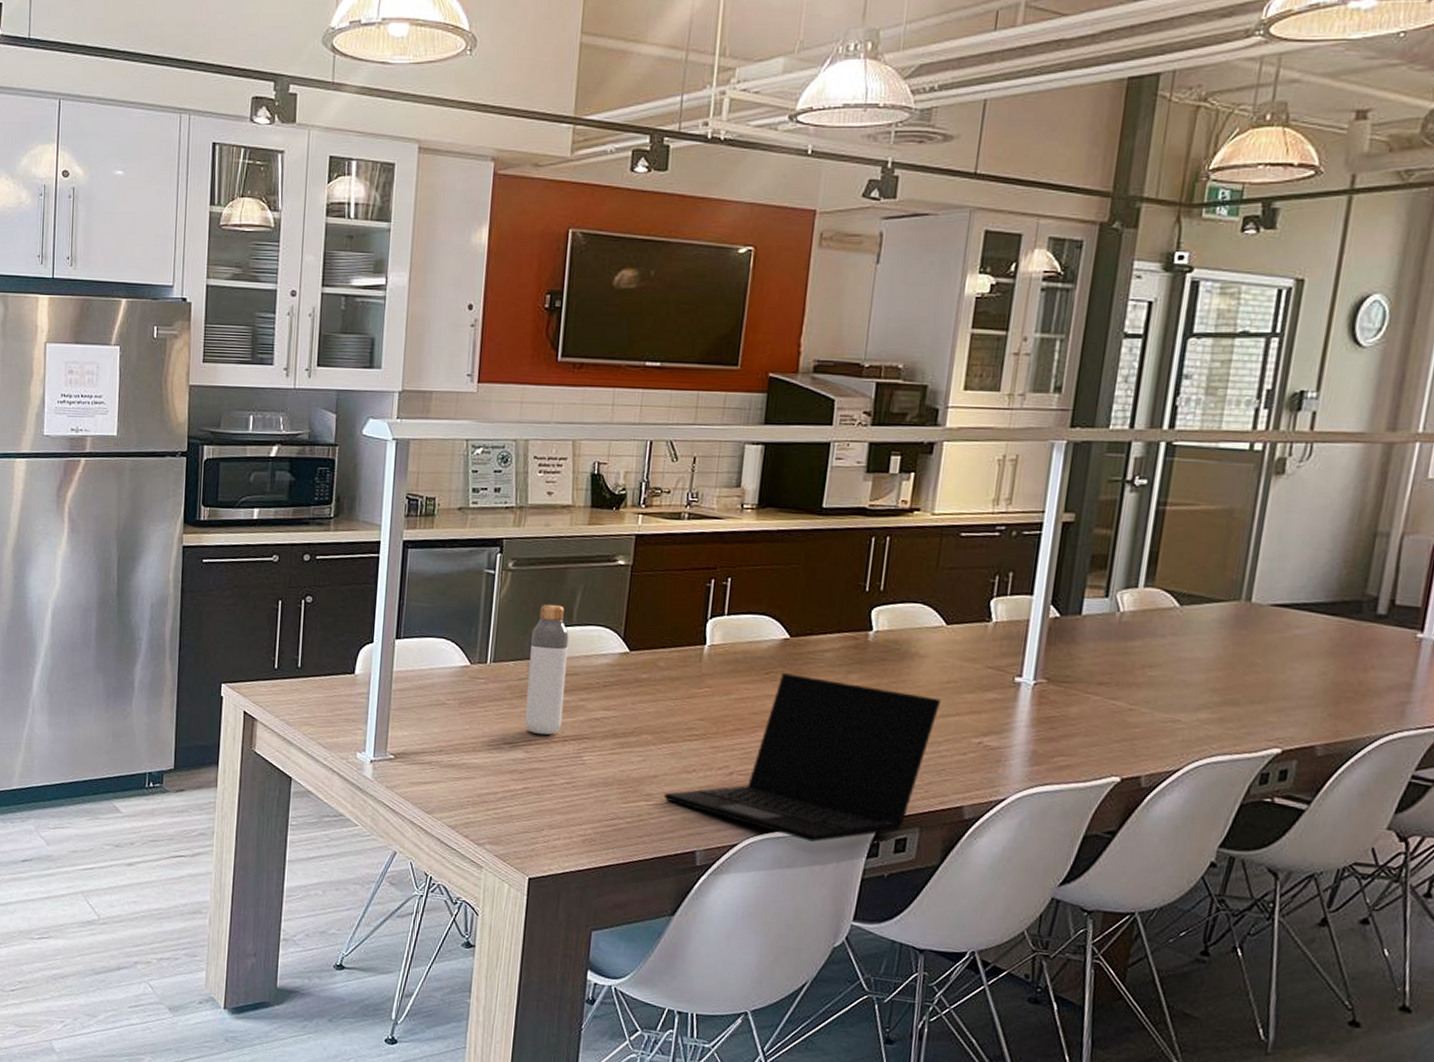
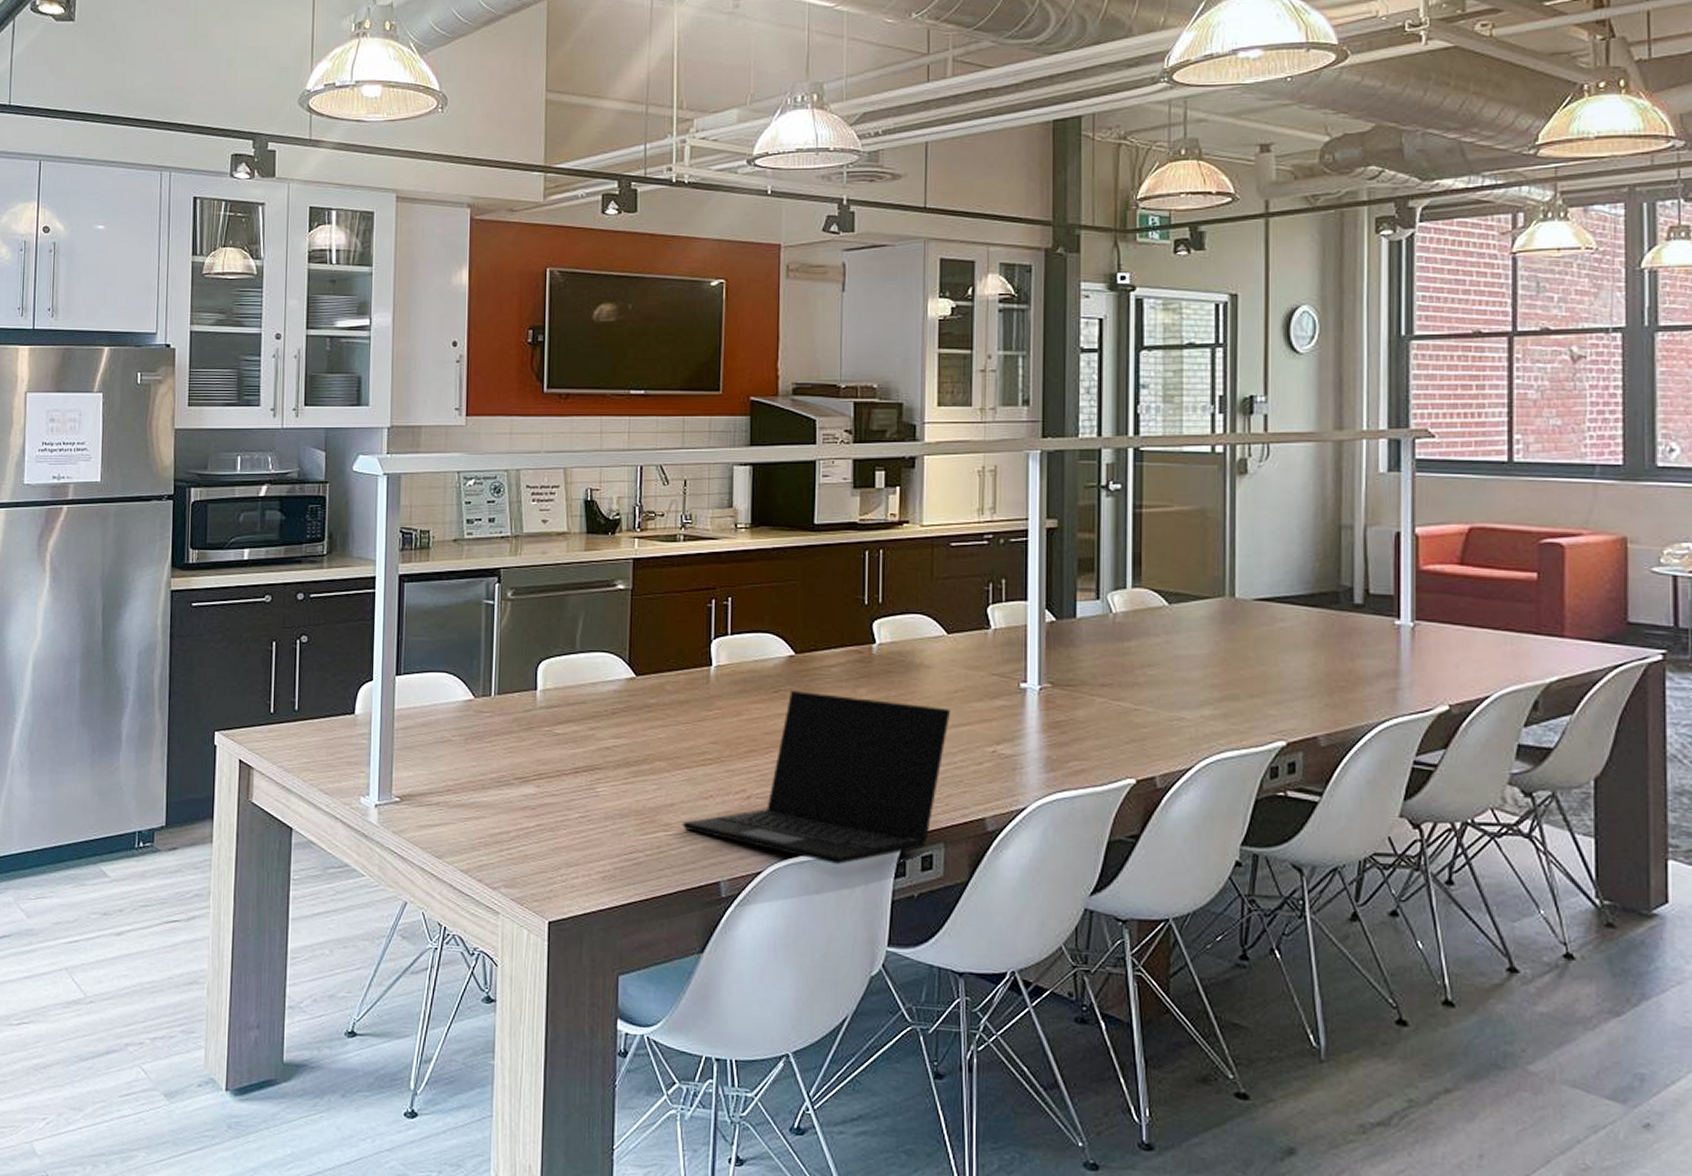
bottle: present [524,604,569,735] -> none [534,632,573,767]

